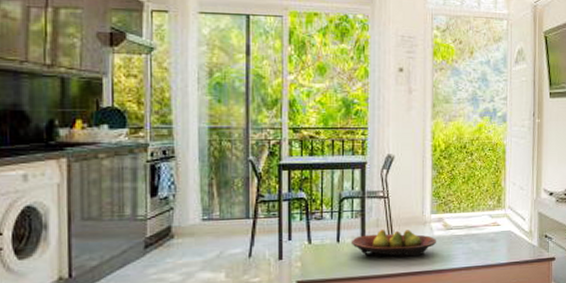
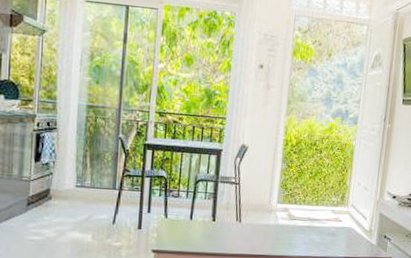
fruit bowl: present [352,228,437,258] -> none [203,212,281,241]

